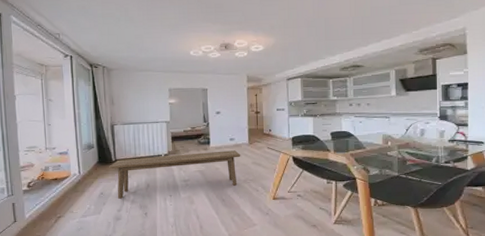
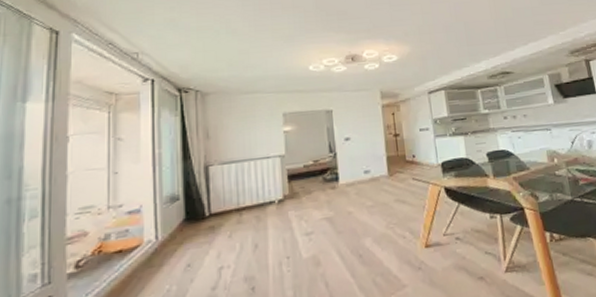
bench: present [109,150,241,199] -> none [200,186,380,271]

